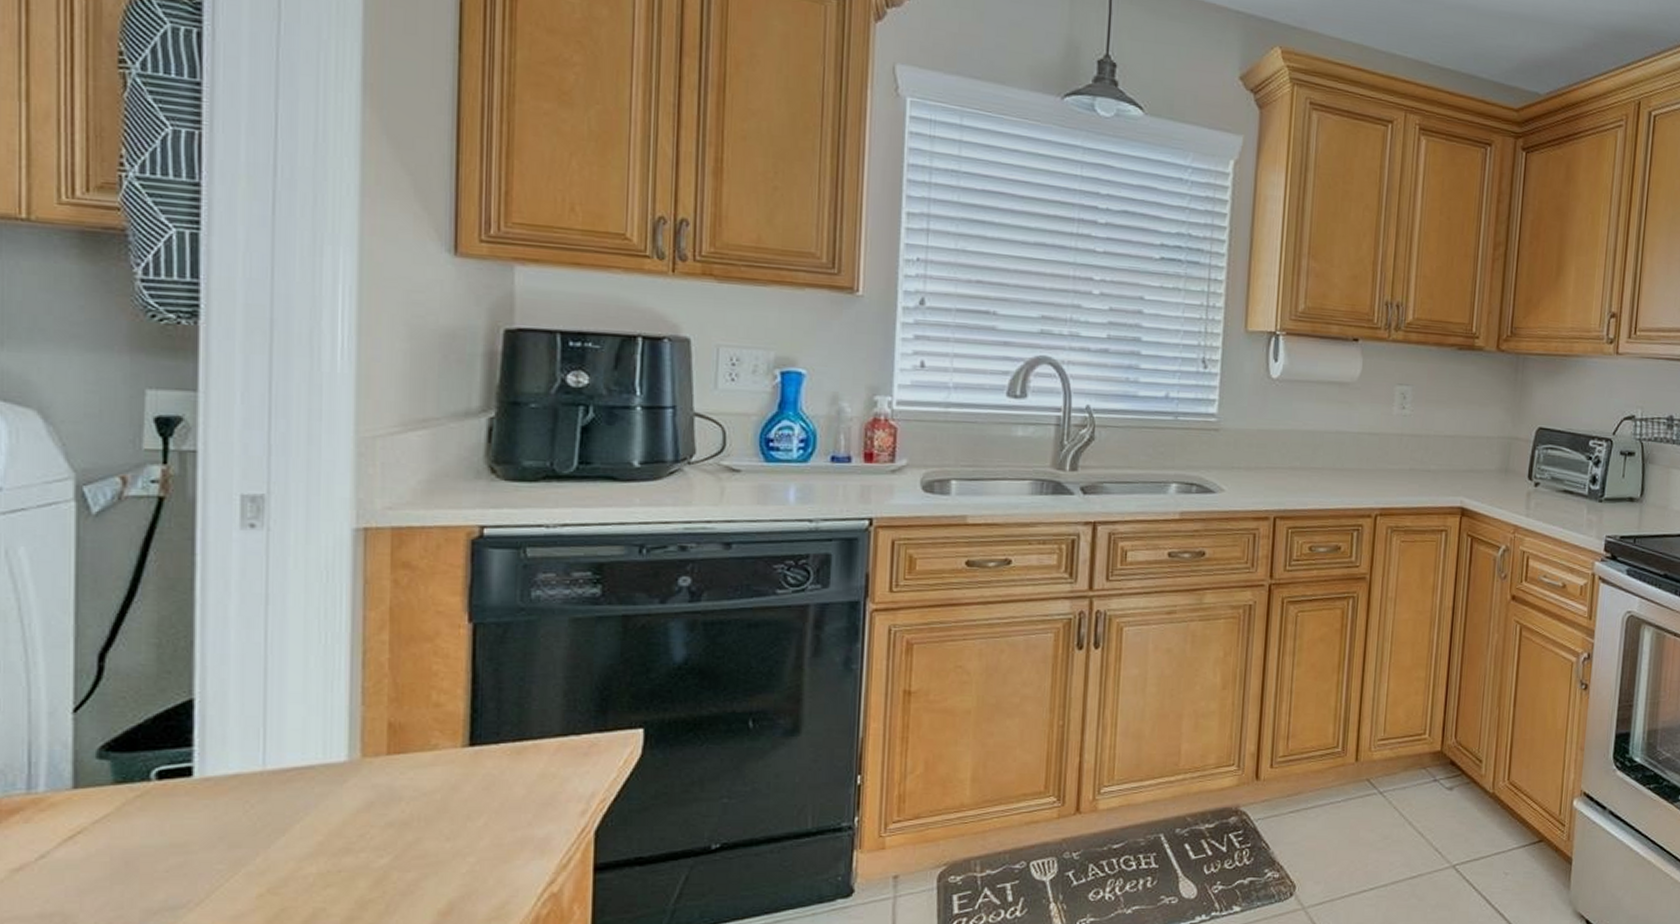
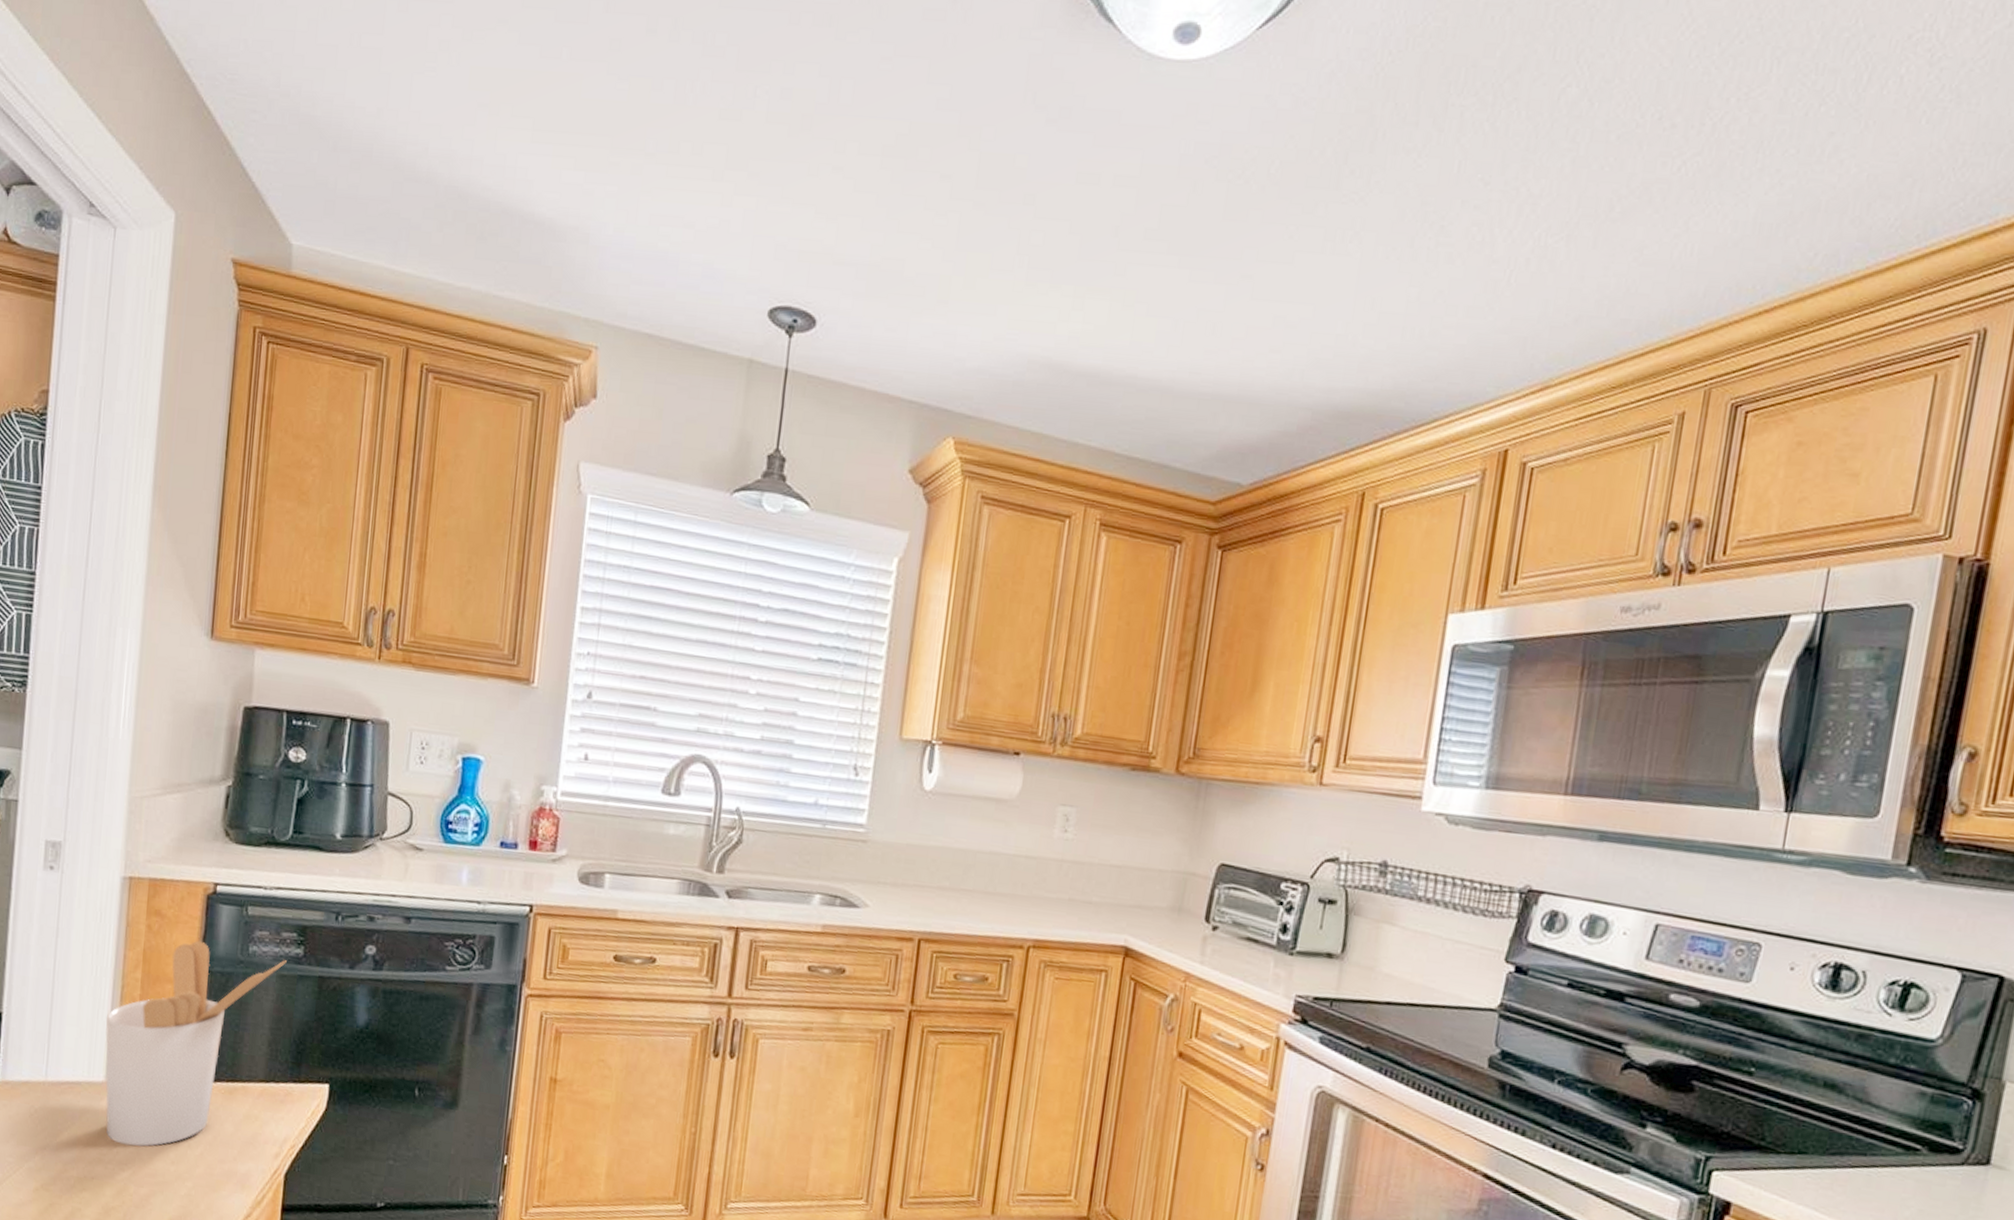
utensil holder: none [343,592,581,828] -> present [105,941,287,1147]

